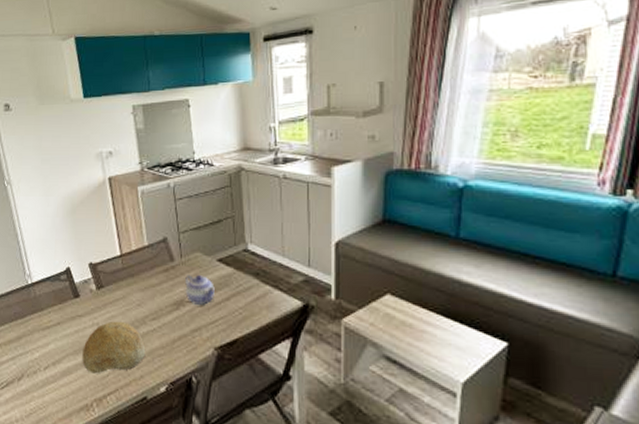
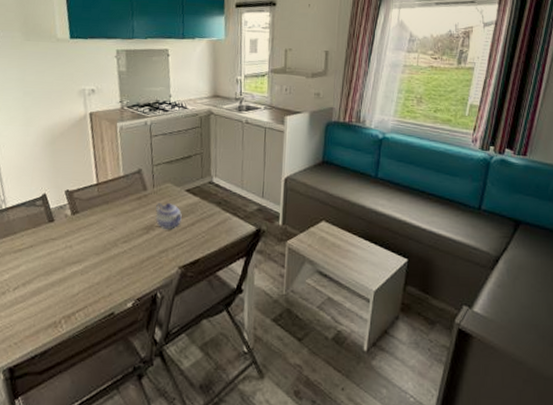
bowl: present [82,321,146,374] -> none [53,243,116,293]

